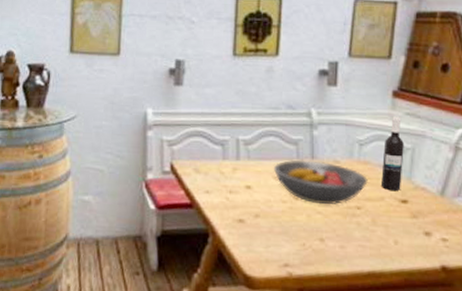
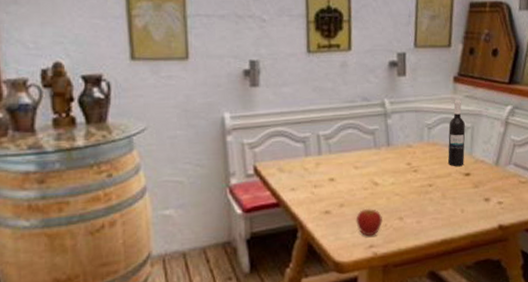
apple: none [271,222,302,254] -> present [356,208,384,237]
fruit bowl: present [273,160,368,205] -> none [353,147,437,187]

